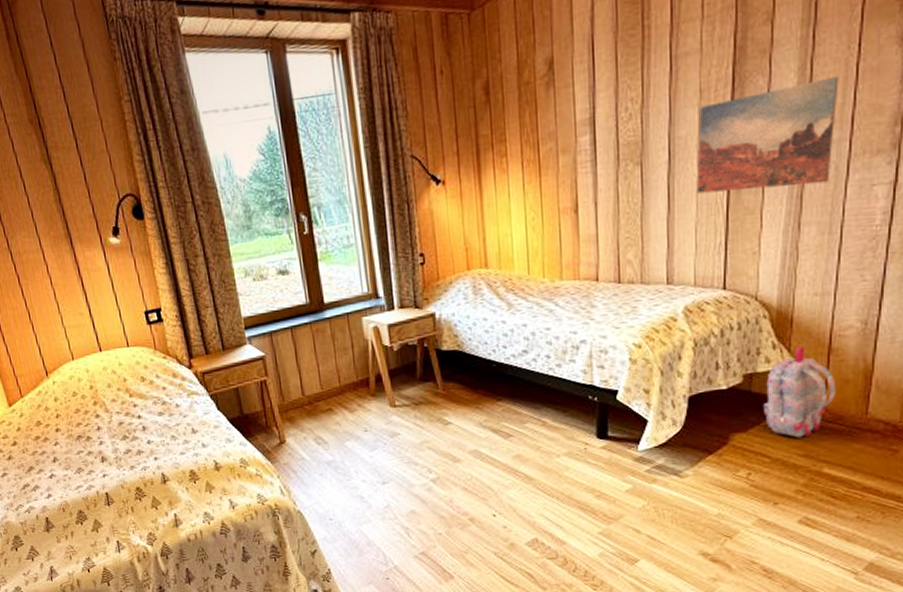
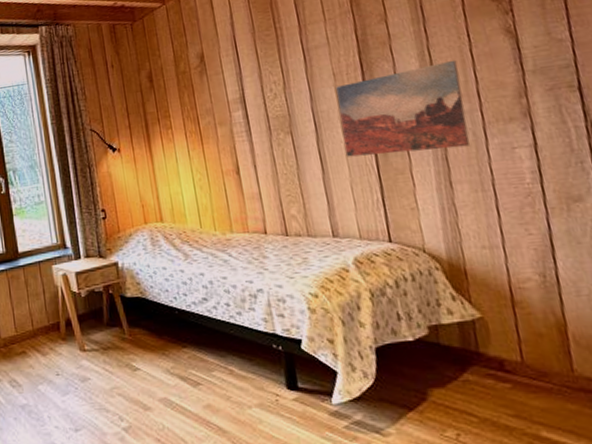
backpack: present [763,346,836,438] -> none [453,298,533,396]

